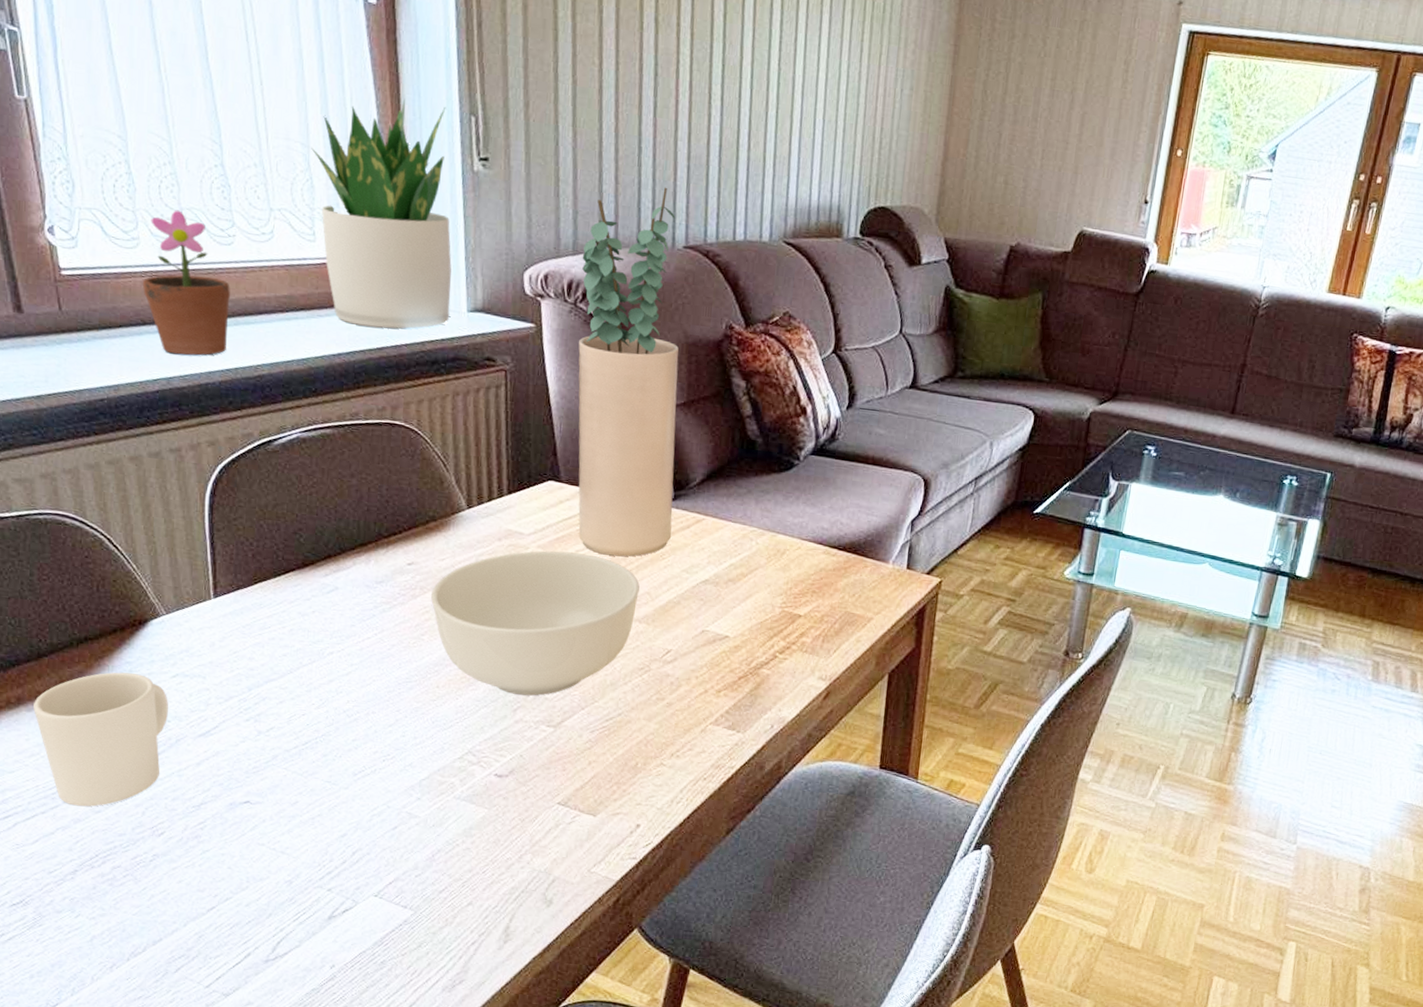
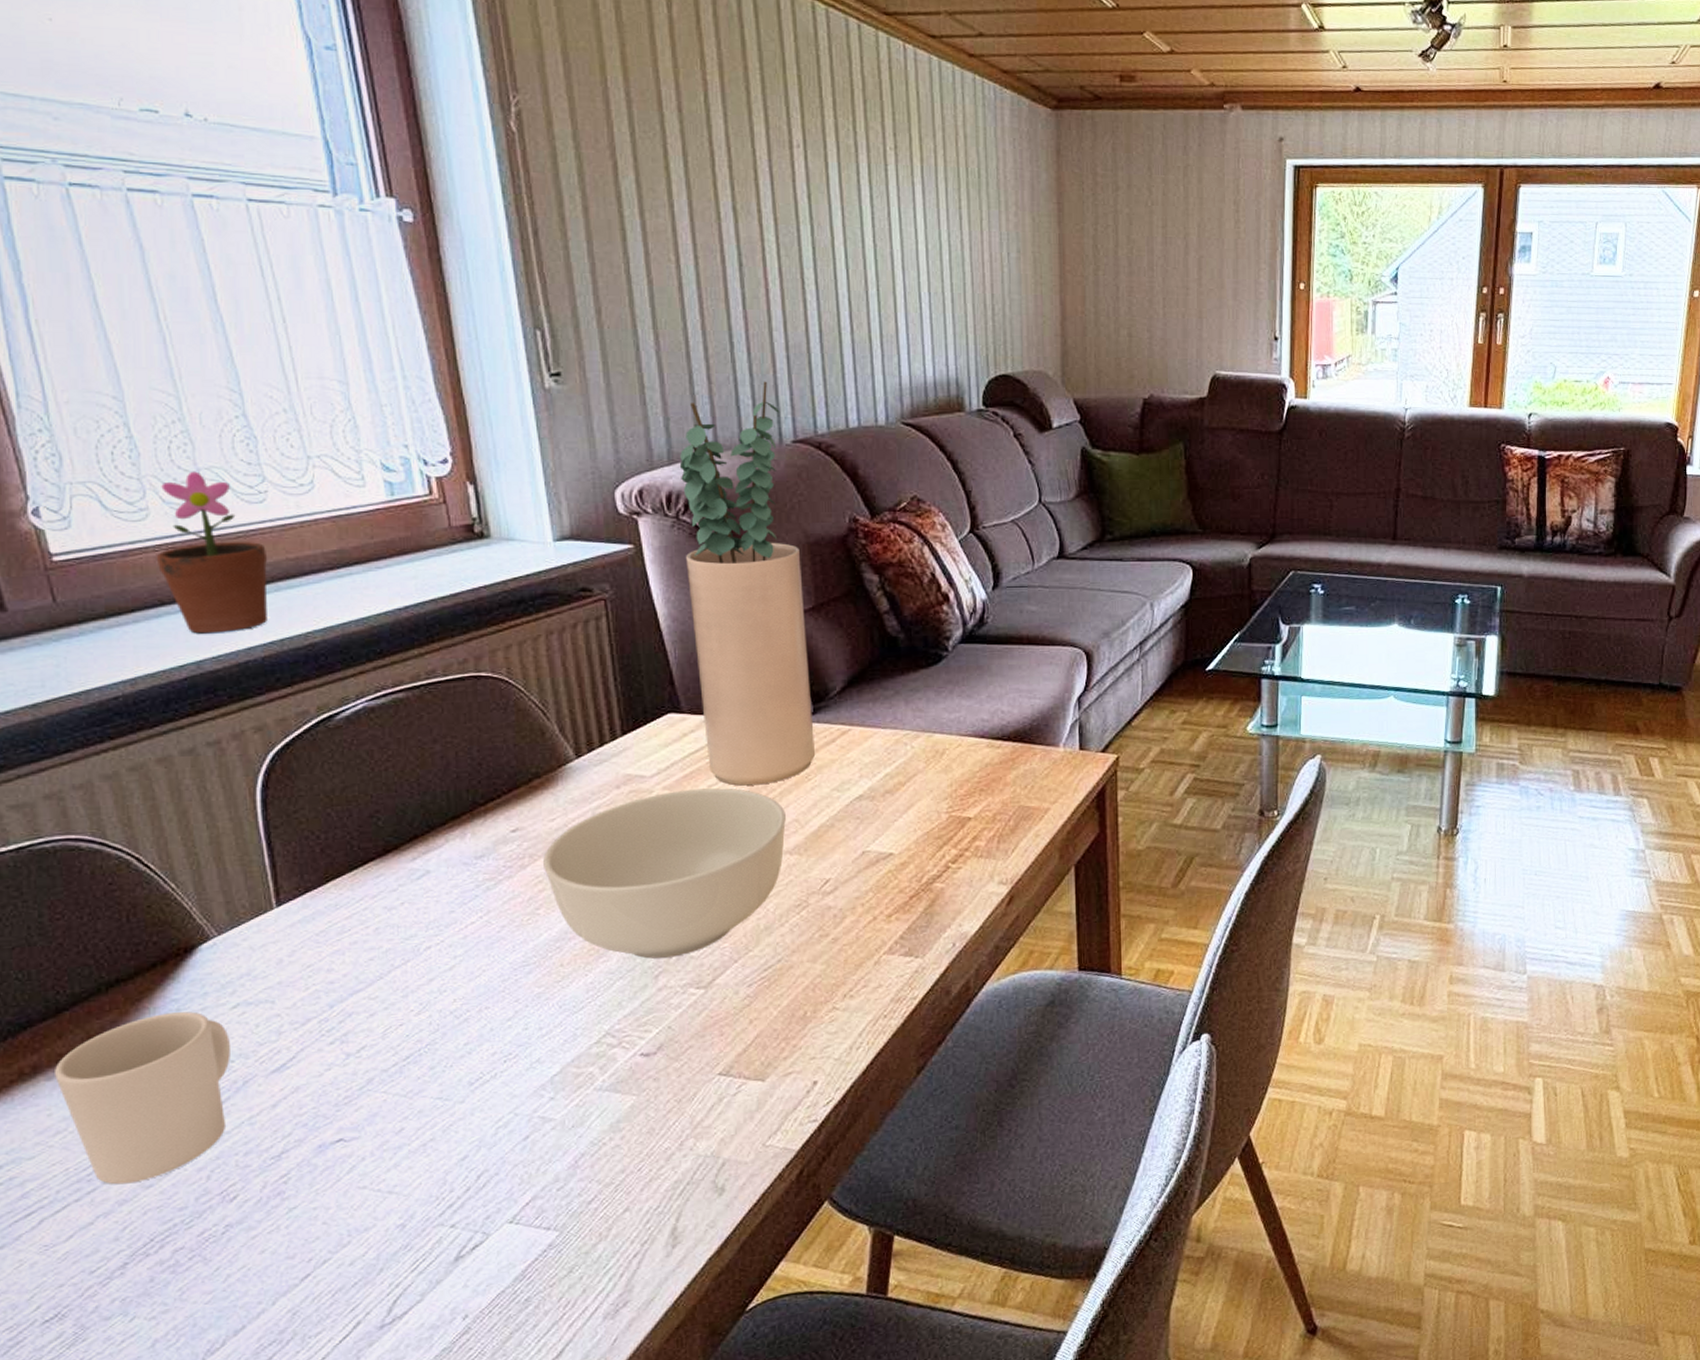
planter: present [311,98,452,329] -> none [351,319,533,572]

